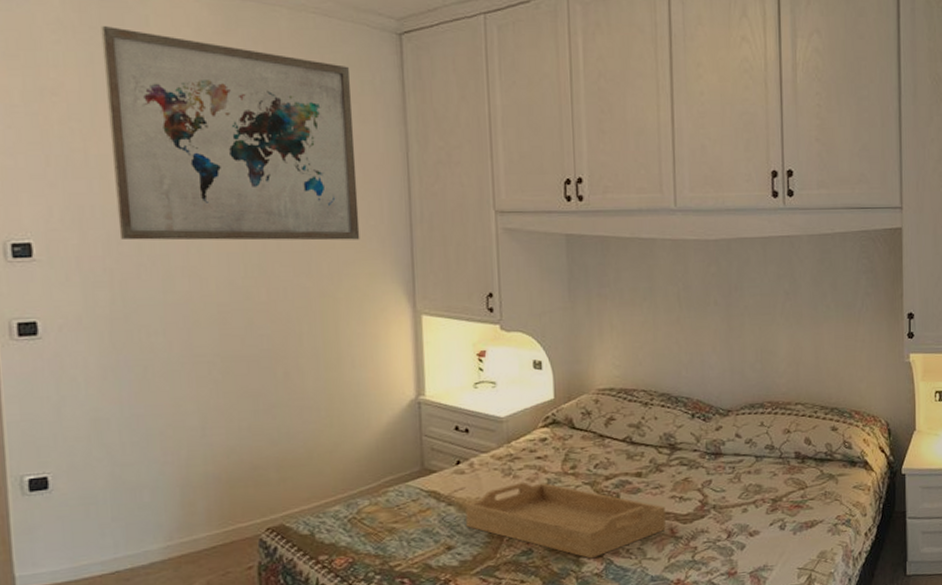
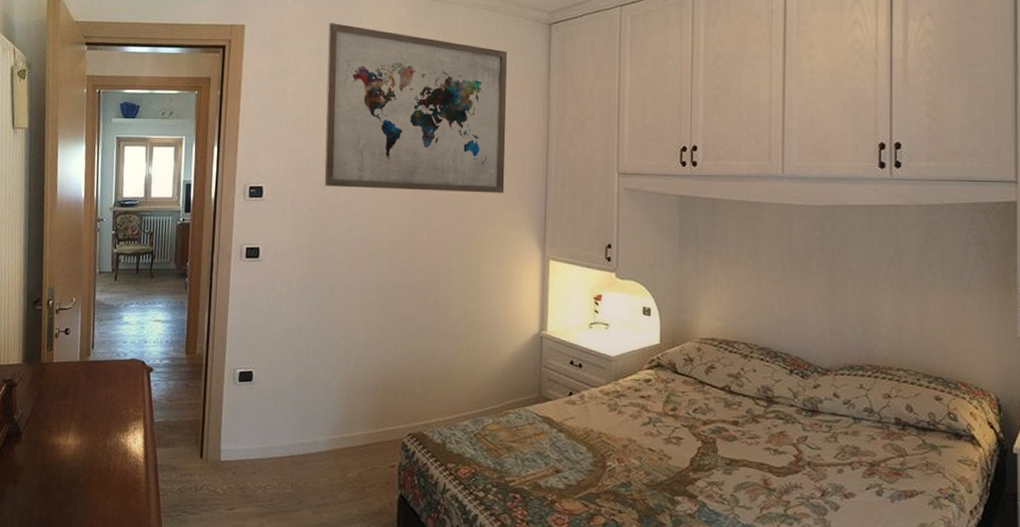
serving tray: present [465,482,666,559] -> none [574,417,759,499]

